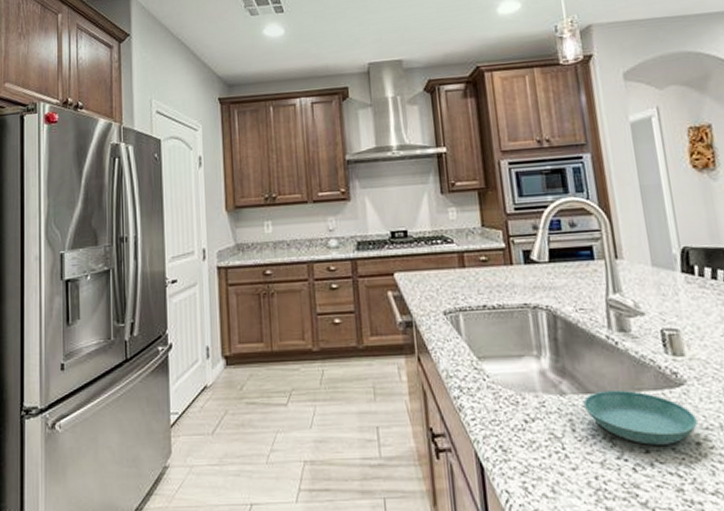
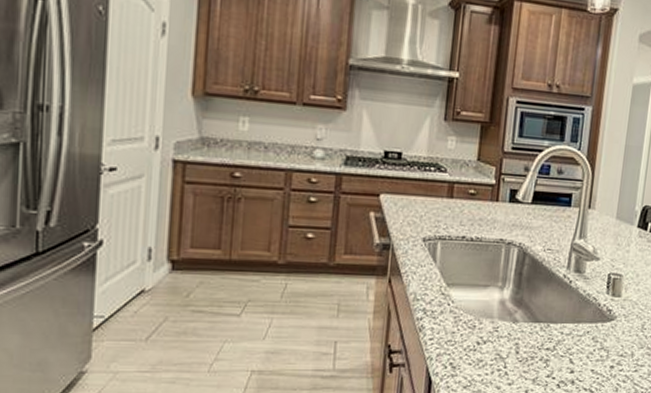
saucer: present [583,390,698,445] -> none [530,320,616,367]

